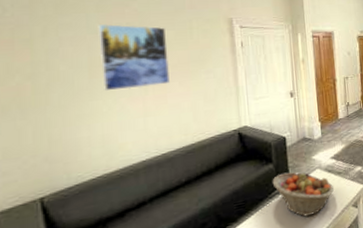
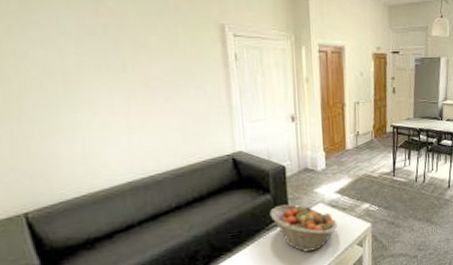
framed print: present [98,24,170,92] -> none [69,25,154,103]

